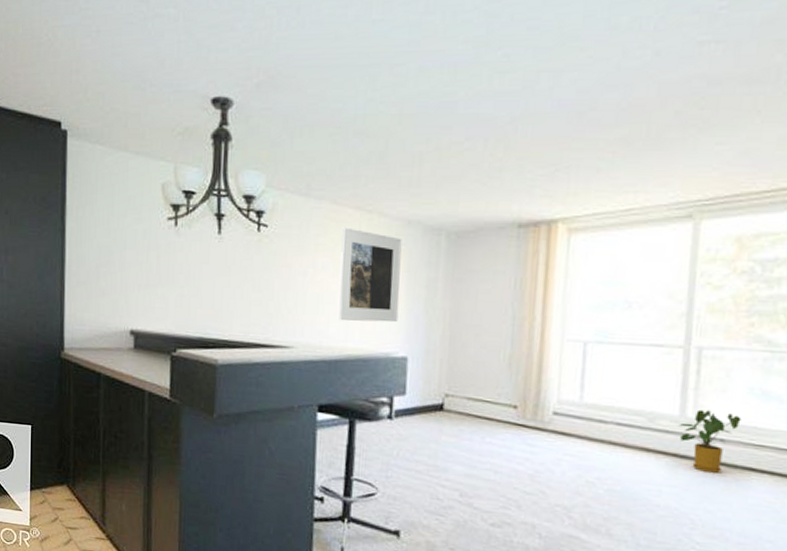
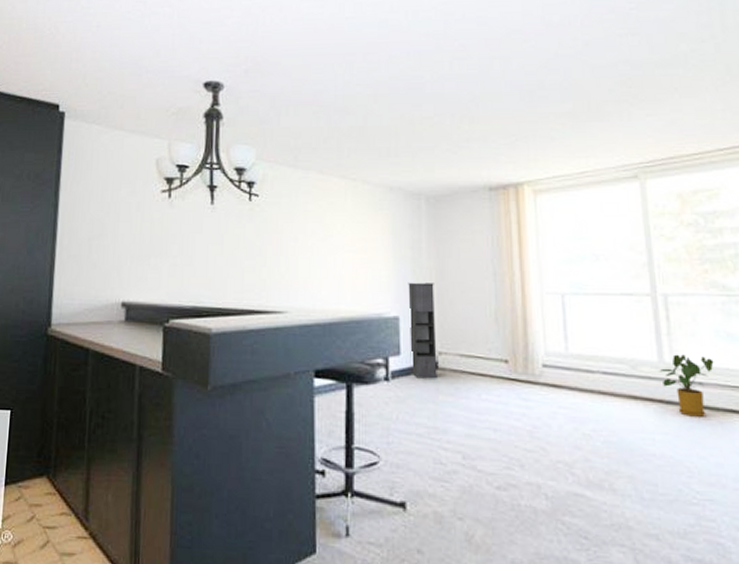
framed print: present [339,227,402,323] -> none [329,195,387,284]
storage cabinet: none [415,323,447,420] -> present [408,282,437,379]

